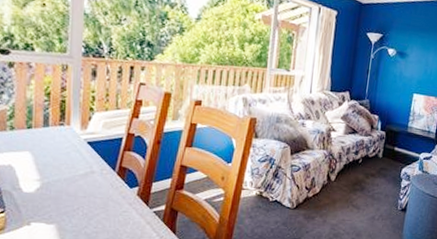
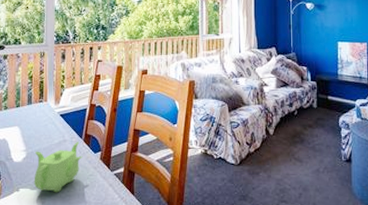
teapot: none [50,173,115,229] -> present [33,141,83,193]

